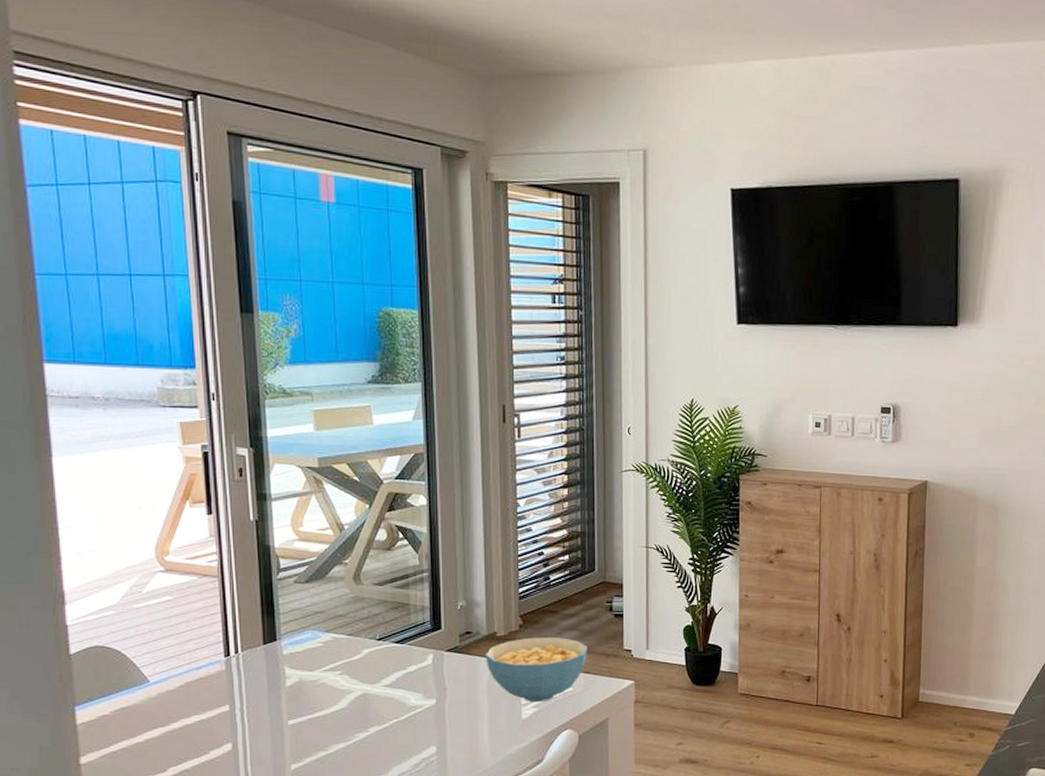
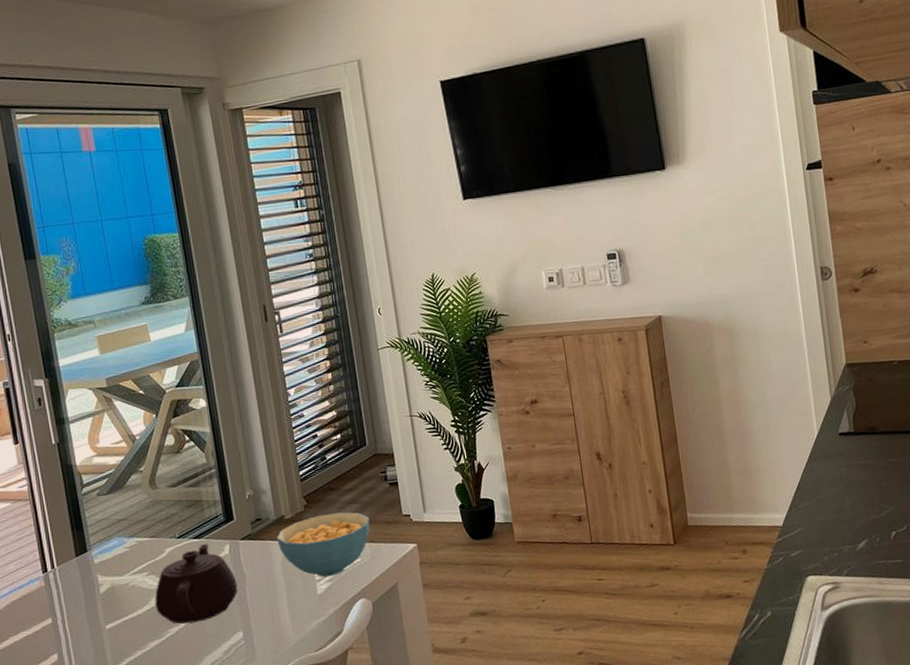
teapot: none [345,649,437,731] -> present [154,543,238,624]

